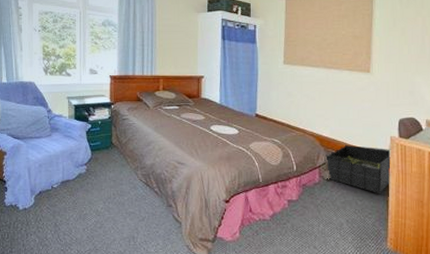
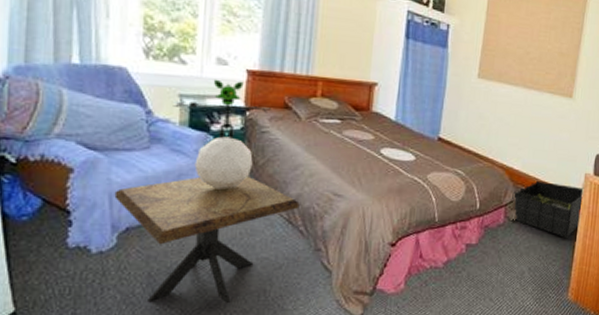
side table: none [31,151,154,247] -> present [114,175,300,304]
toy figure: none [64,84,128,162] -> present [173,79,271,190]

